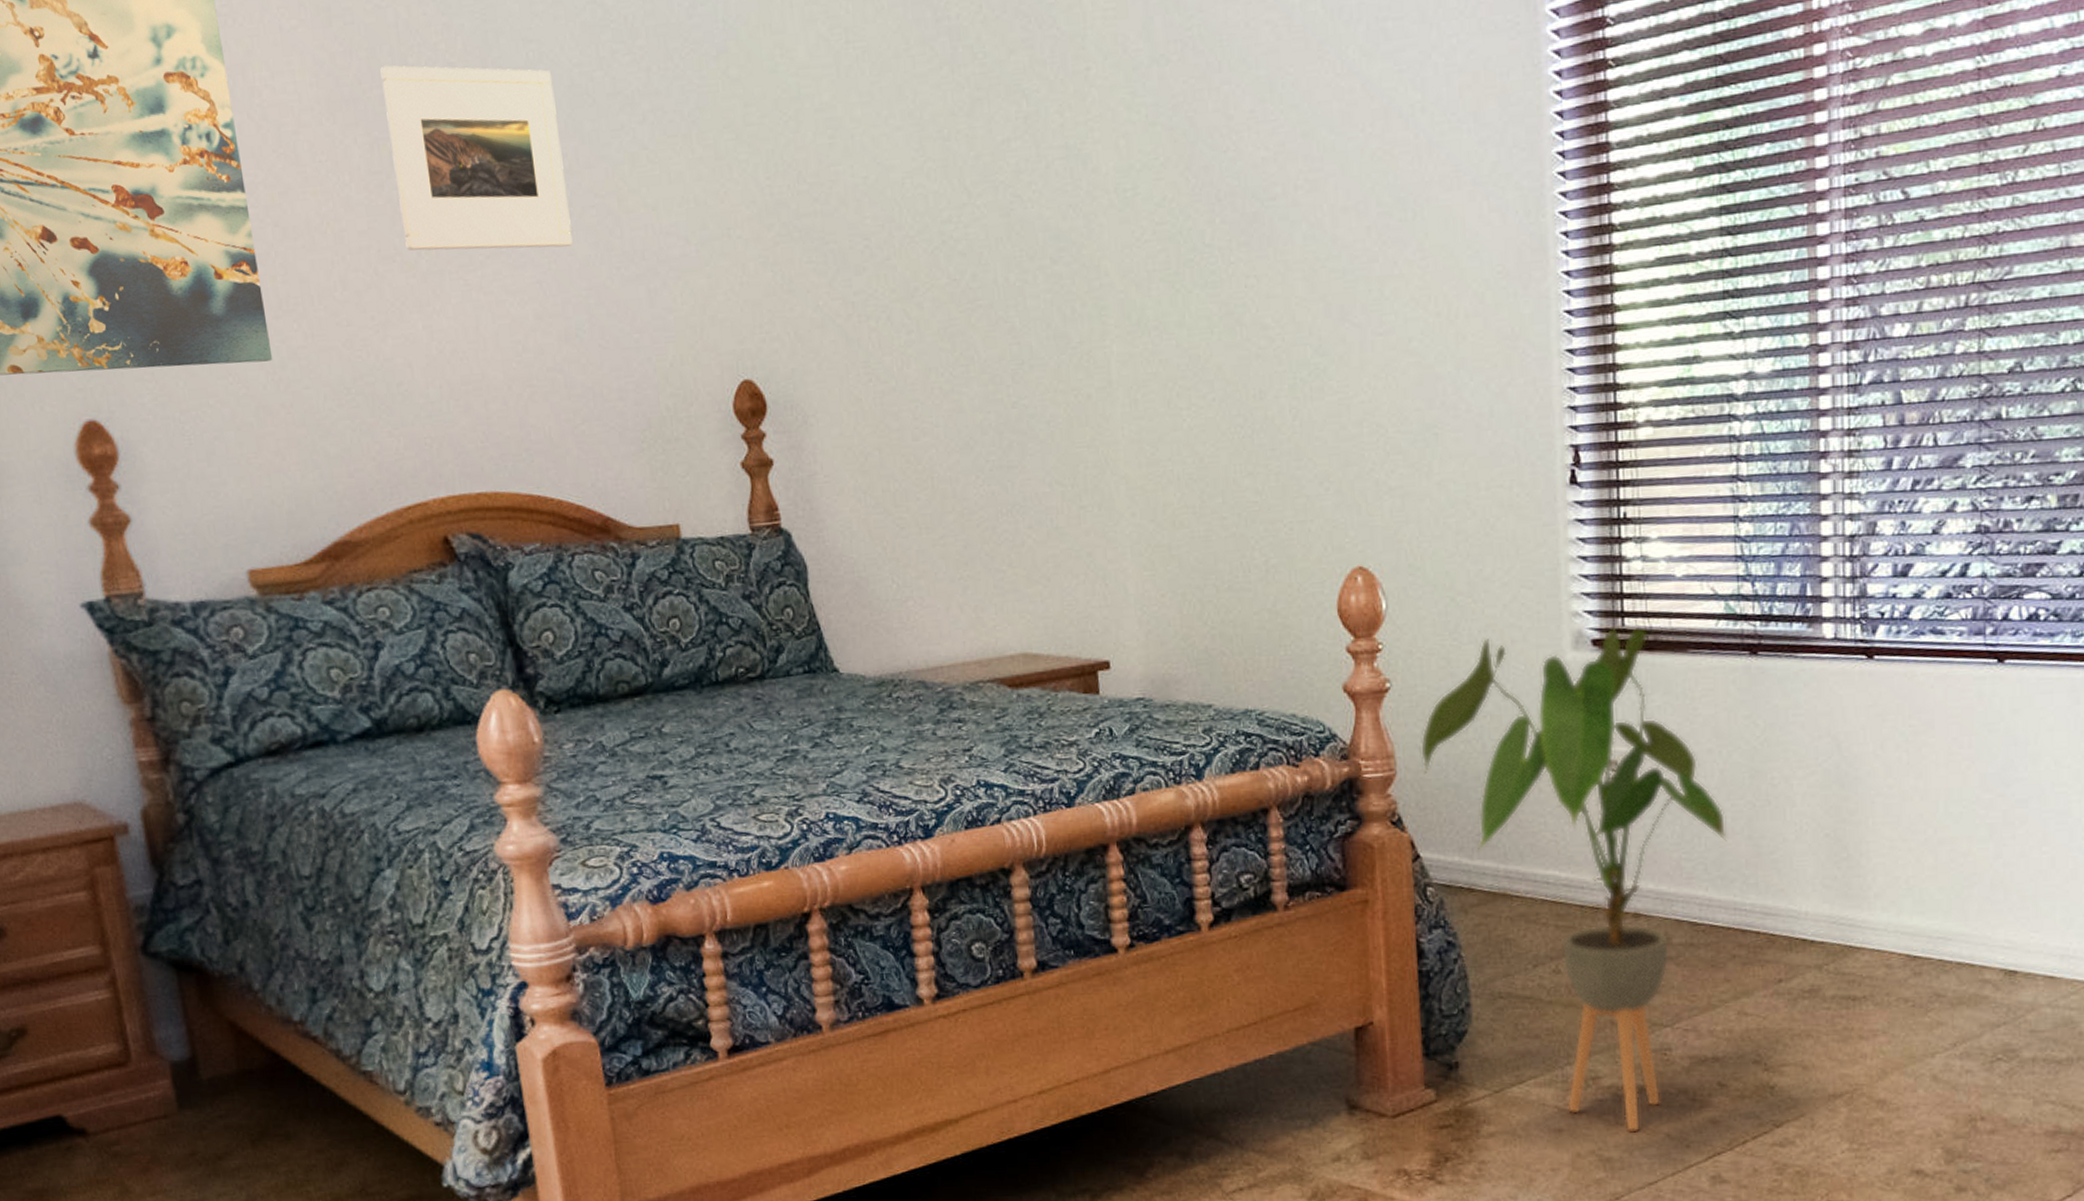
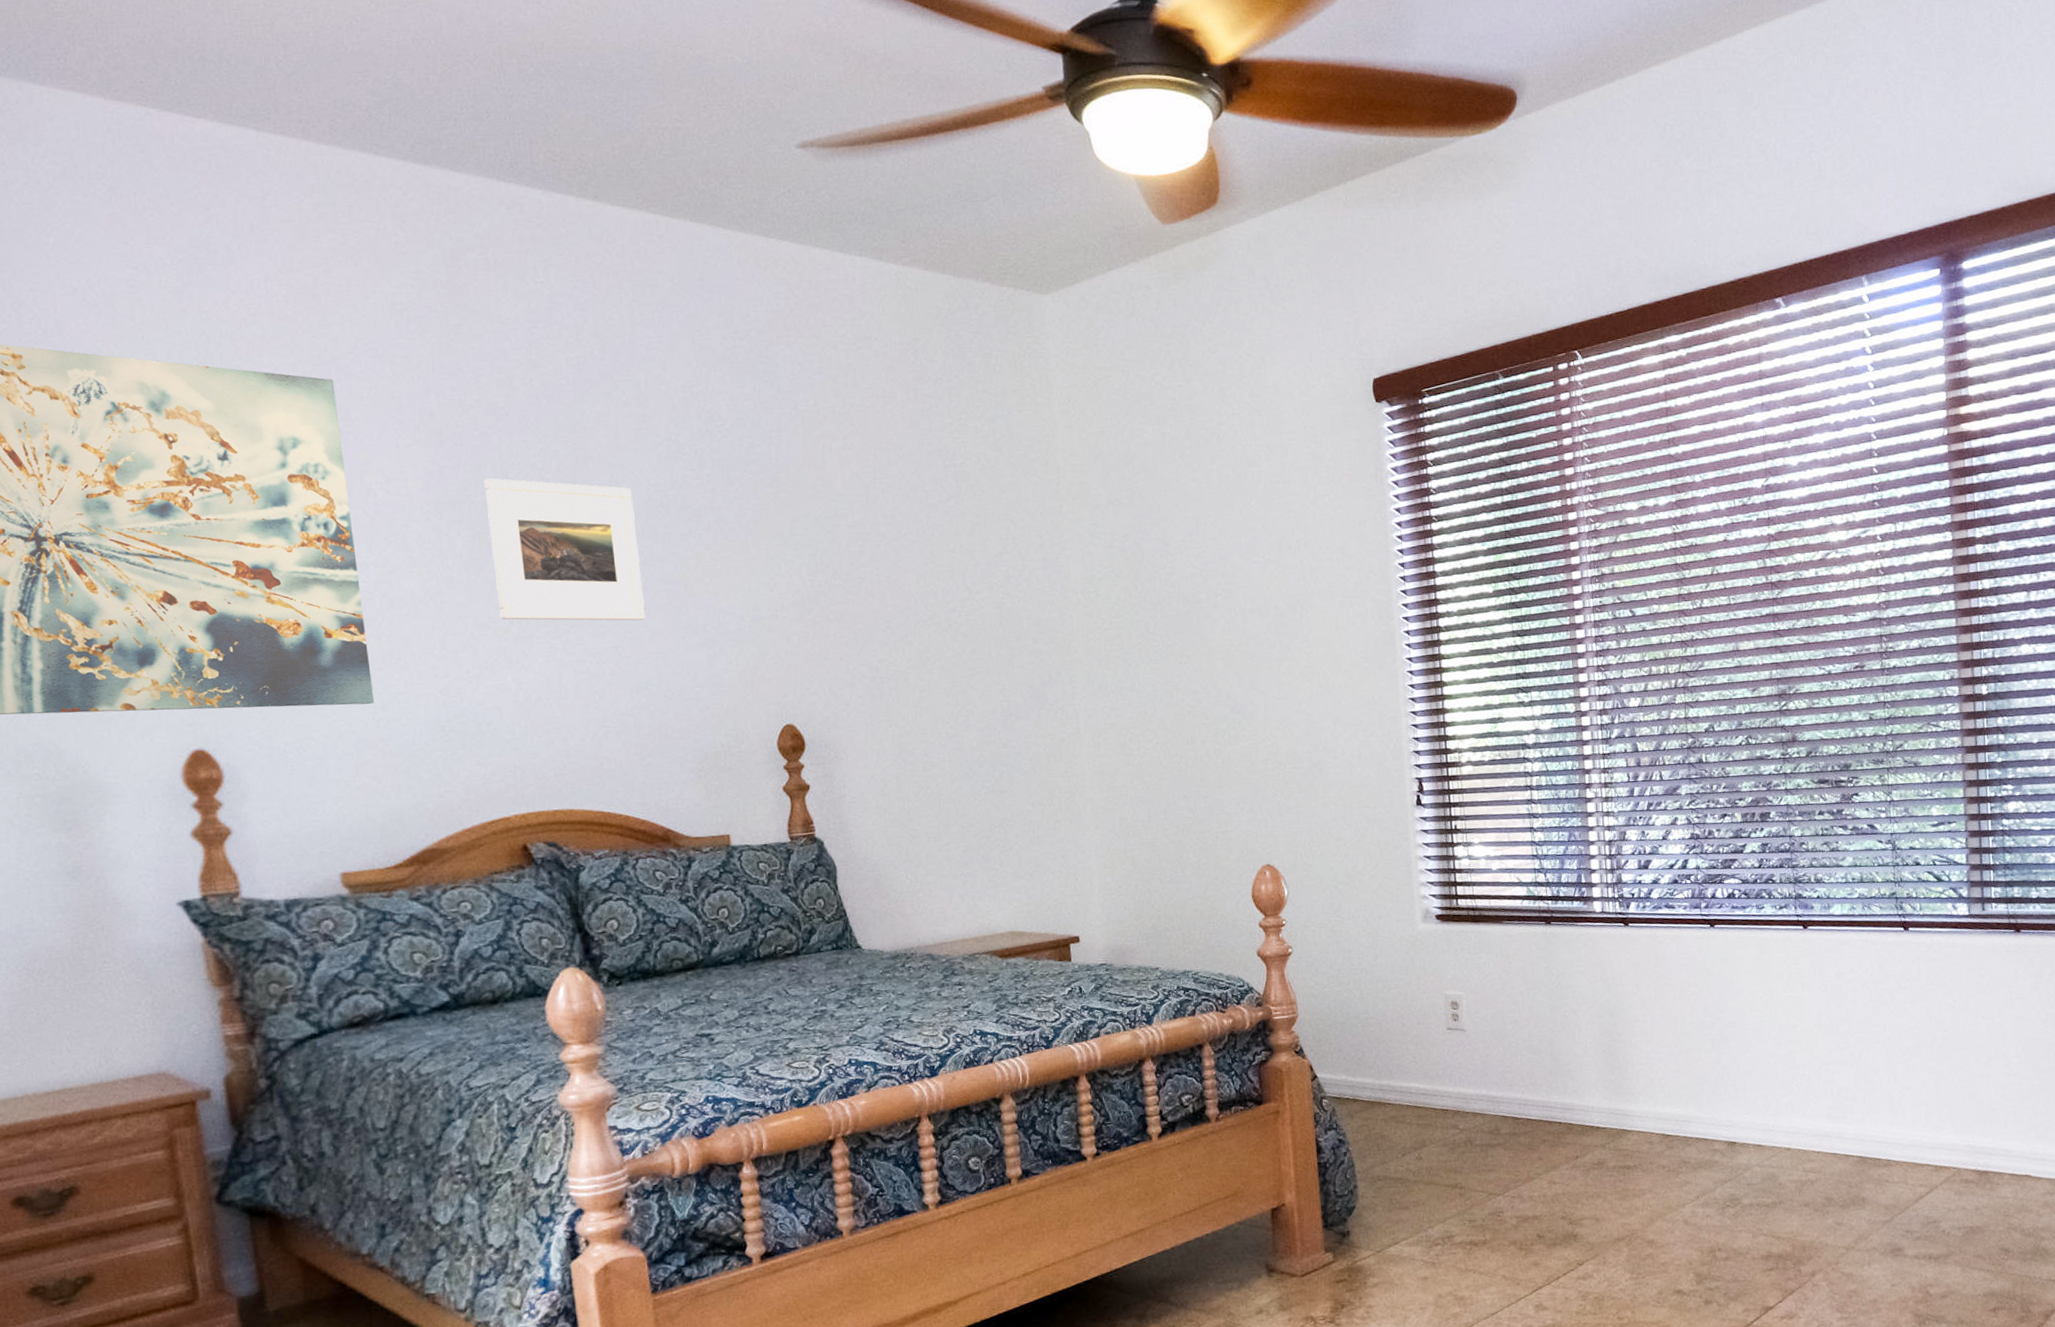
house plant: present [1419,627,1727,1133] -> none [1315,906,1536,1276]

